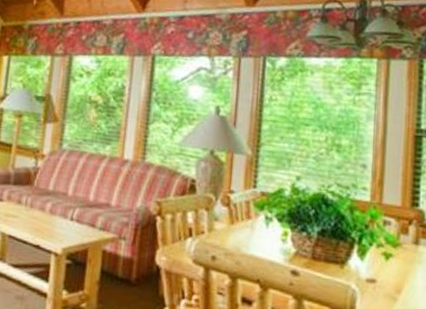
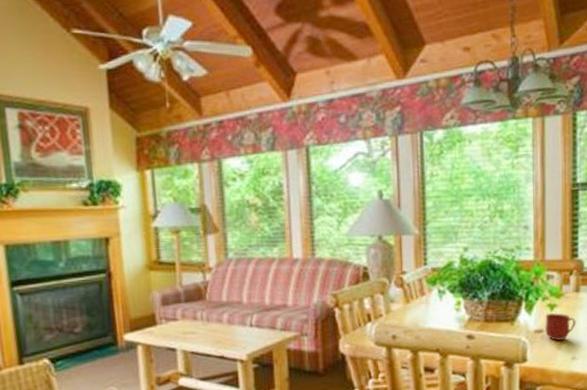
mug: none [377,263,414,296] -> present [544,313,576,341]

